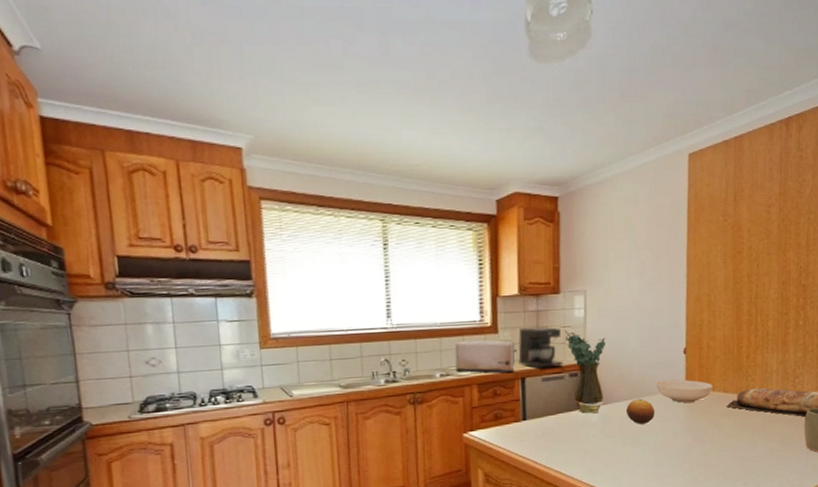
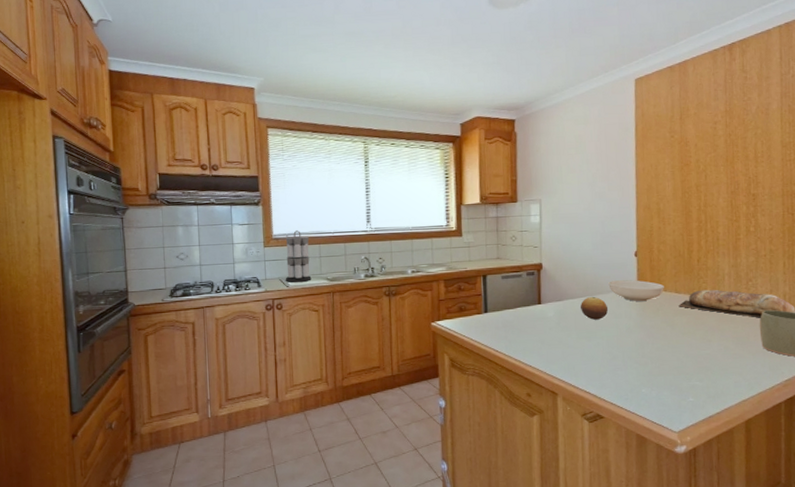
spice rack: none [288,328,321,391] -> present [285,230,312,282]
toaster: present [454,340,518,373] -> none [424,242,480,271]
coffee maker: present [518,326,563,369] -> none [480,231,521,268]
vase: present [564,330,606,414] -> none [522,234,561,309]

